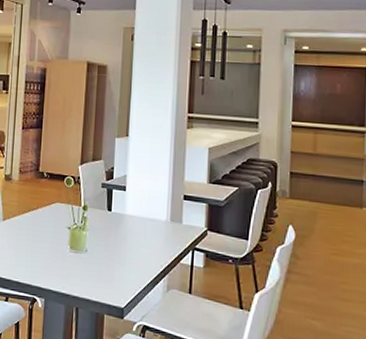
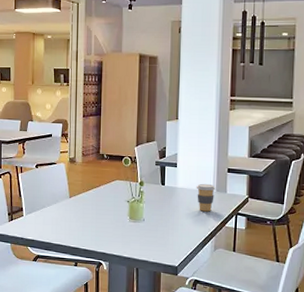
coffee cup: none [147,211,170,245] -> present [196,183,216,212]

